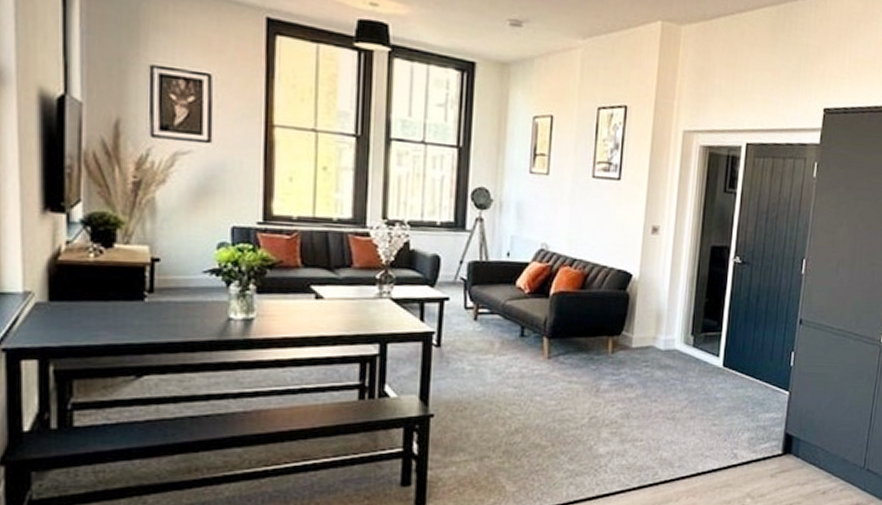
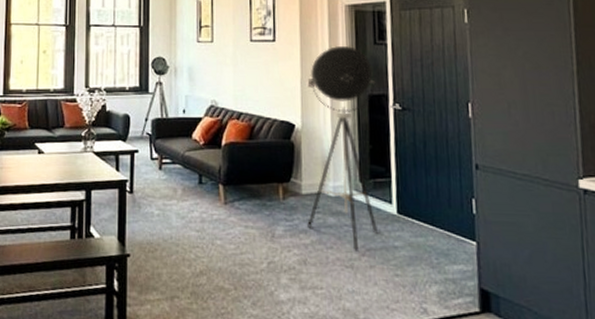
floor lamp: none [634,191,720,404] -> present [307,45,377,252]

